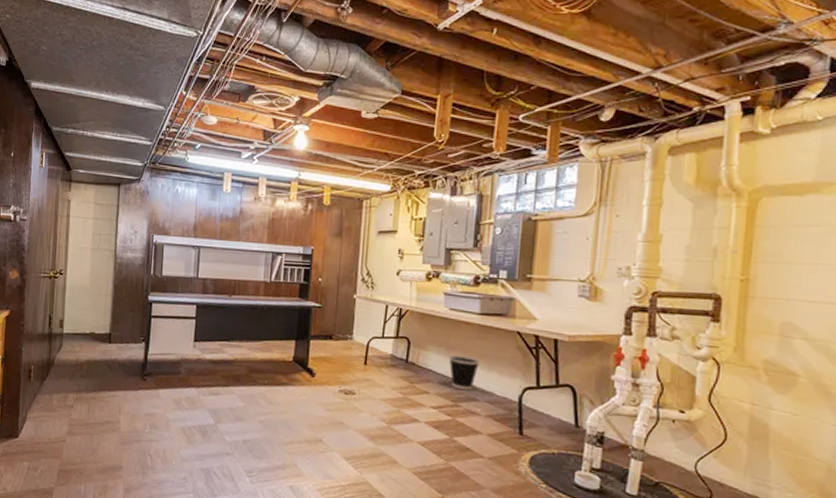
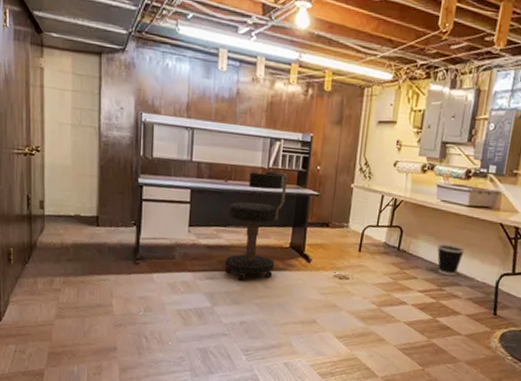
office chair: none [228,285,289,397] -> present [224,171,287,281]

